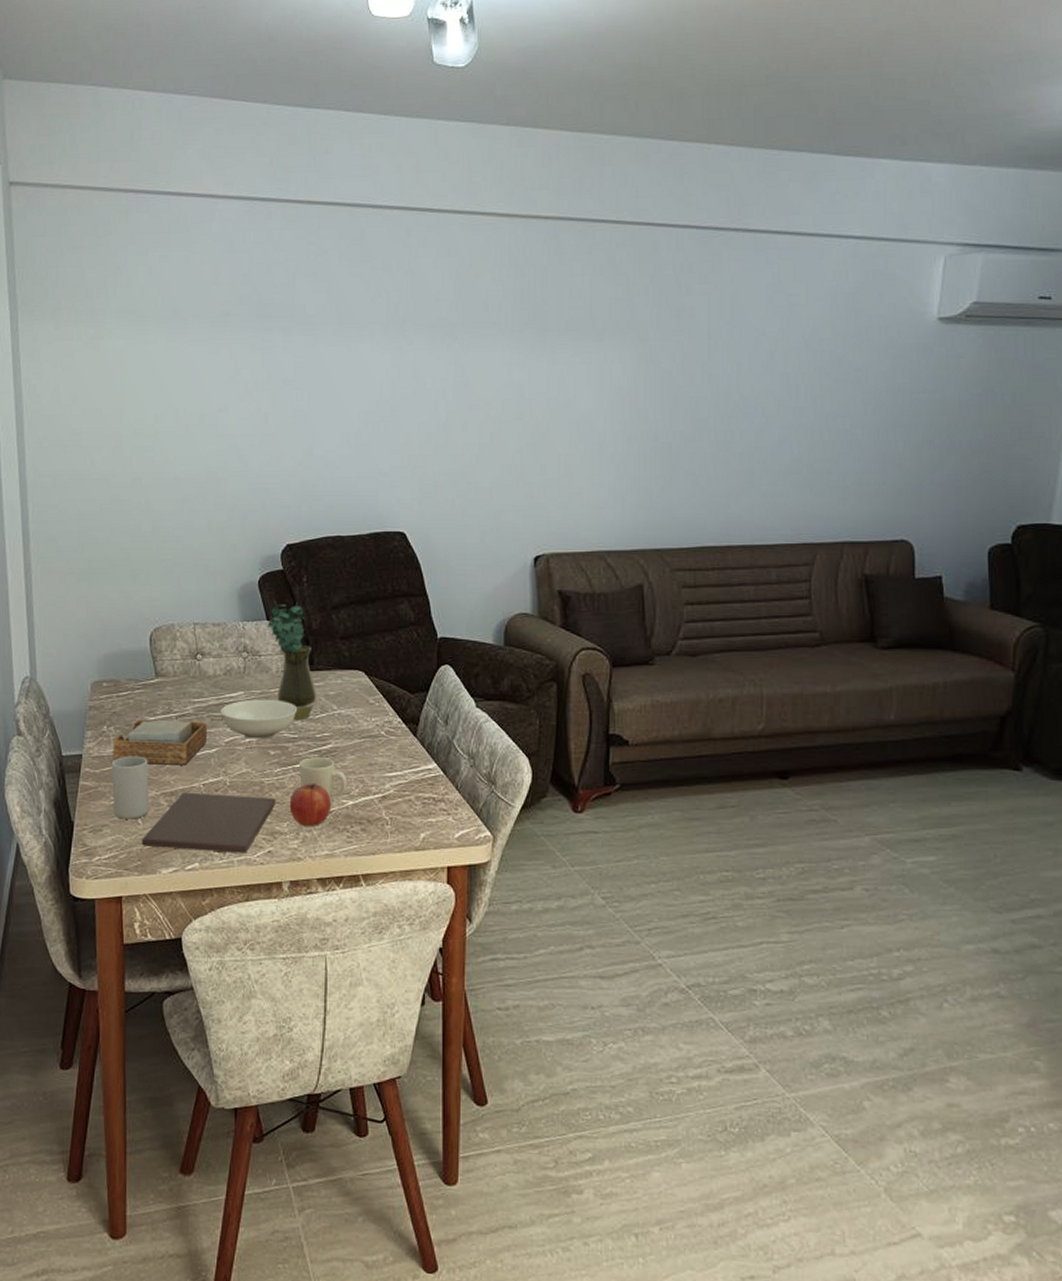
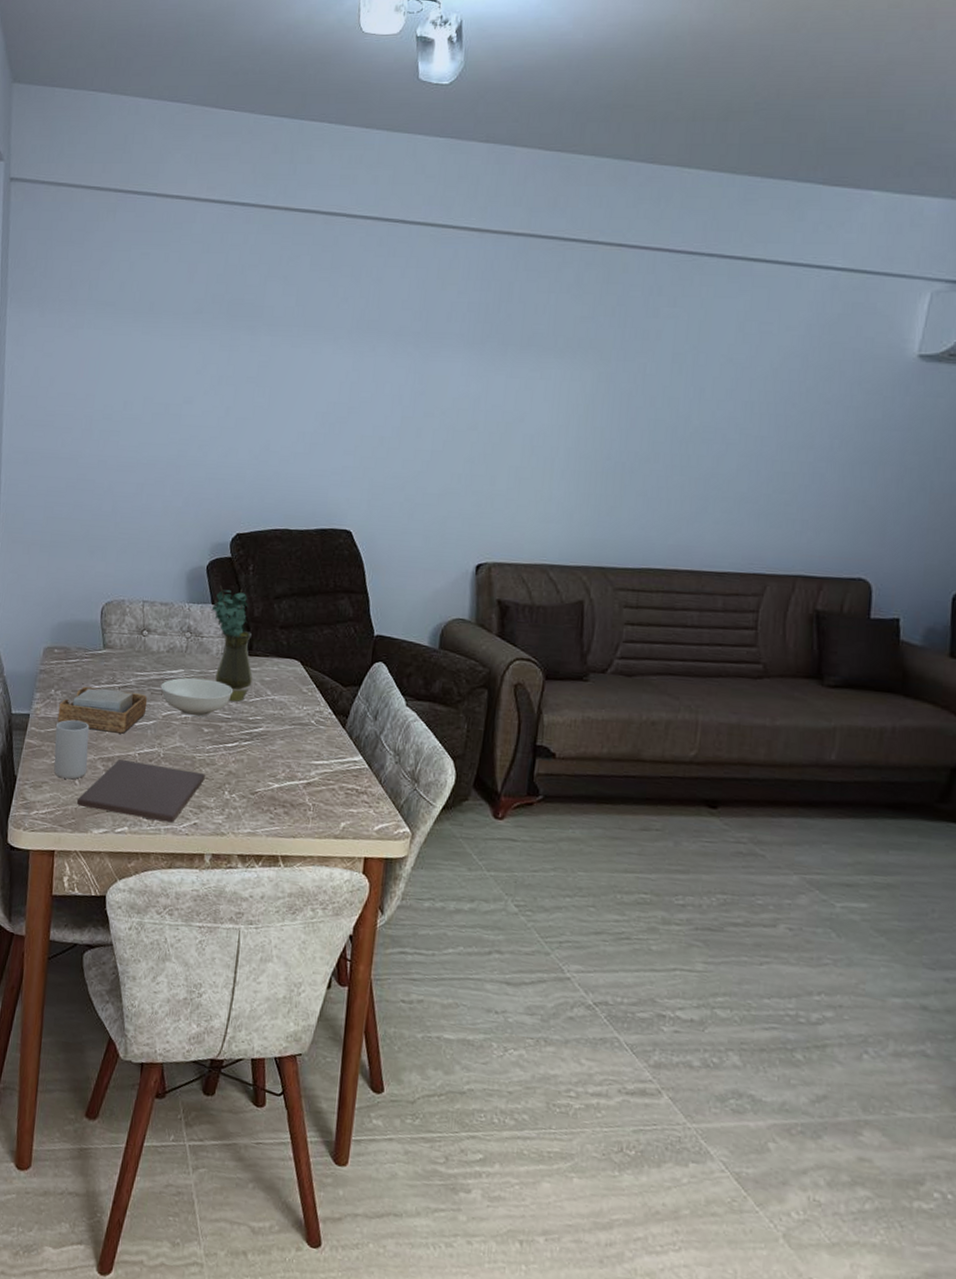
fruit: present [289,782,331,826] -> none [217,762,258,805]
mug: present [298,757,348,804] -> none [229,738,275,785]

